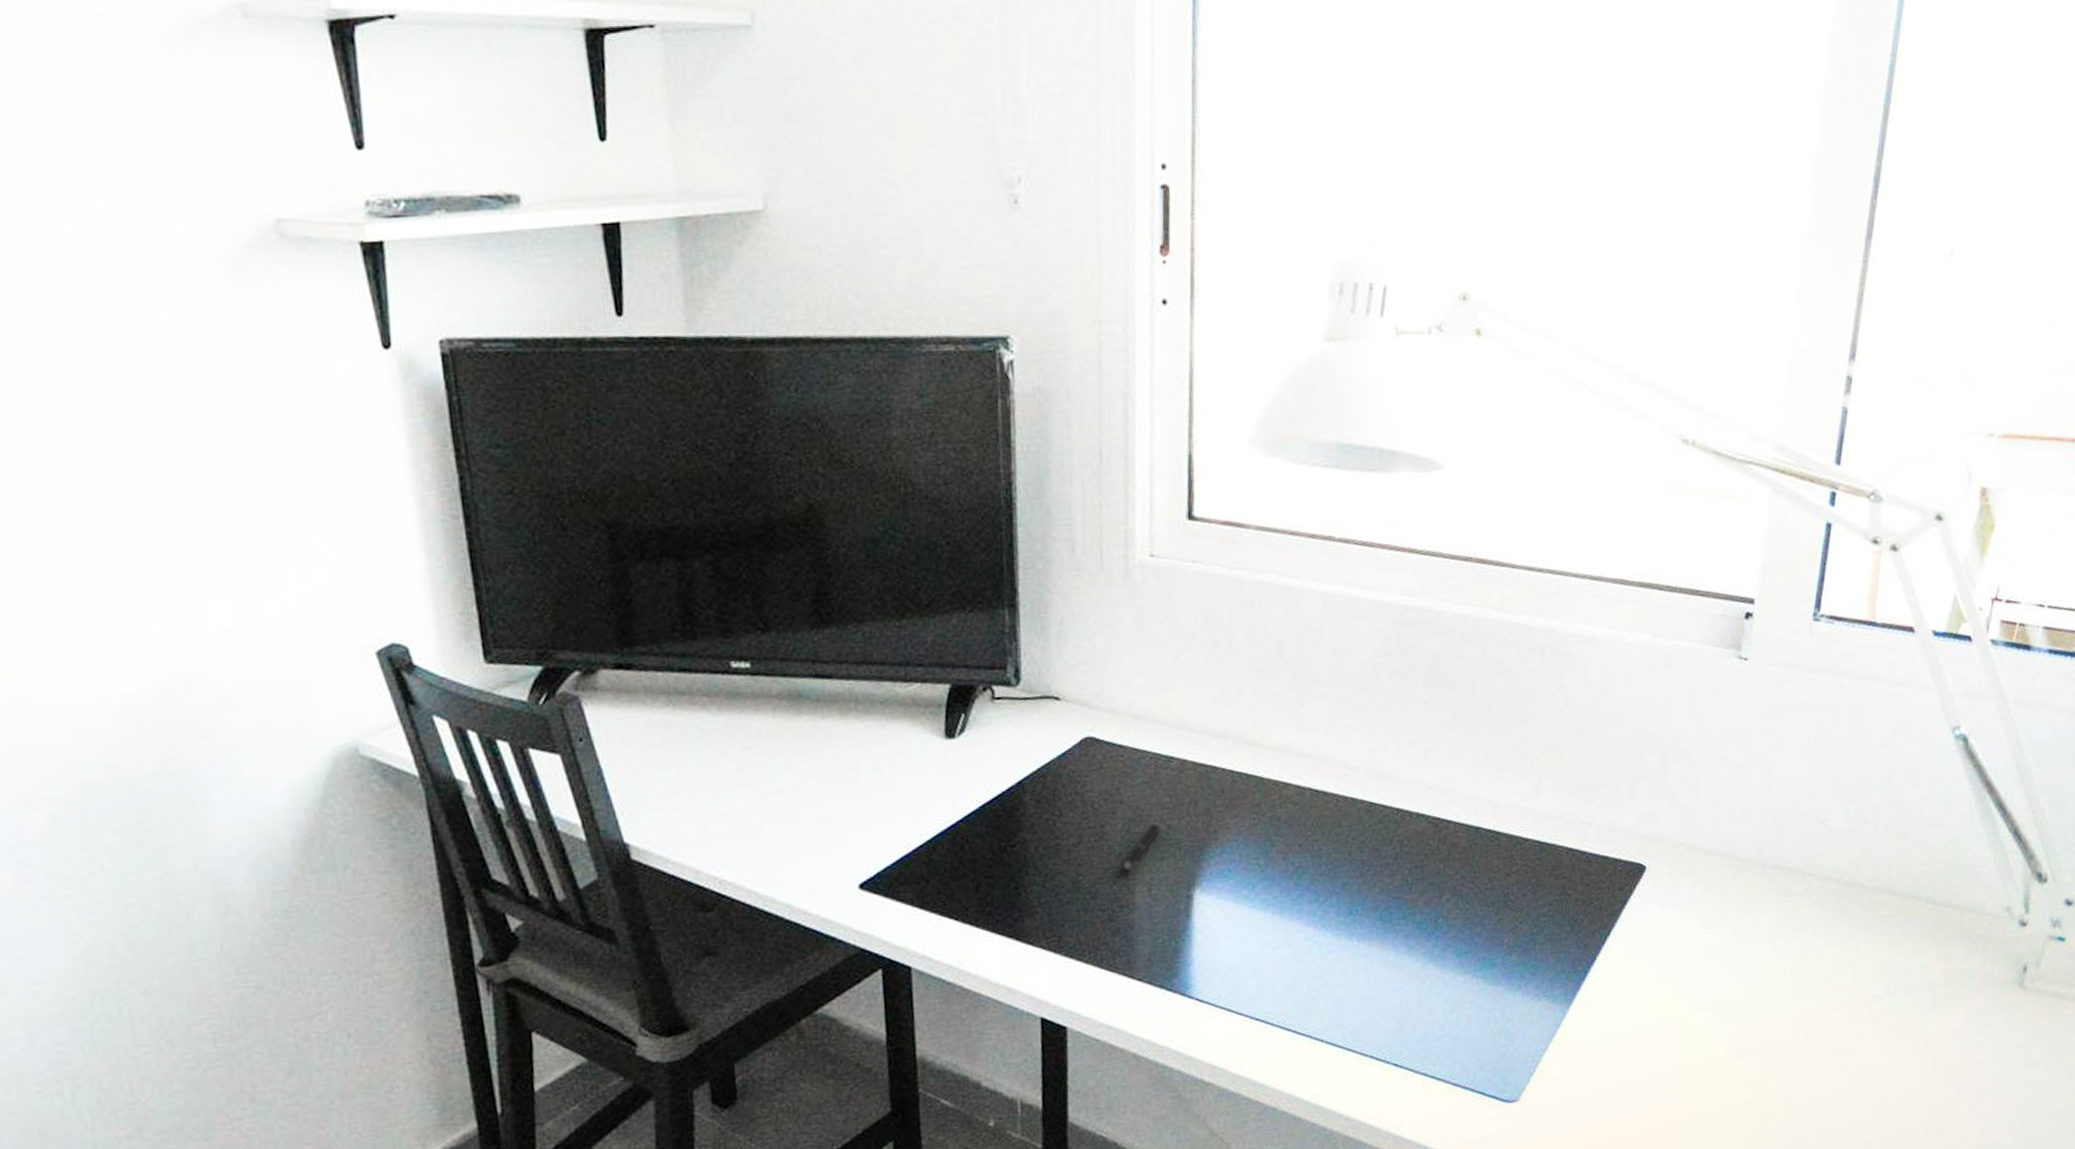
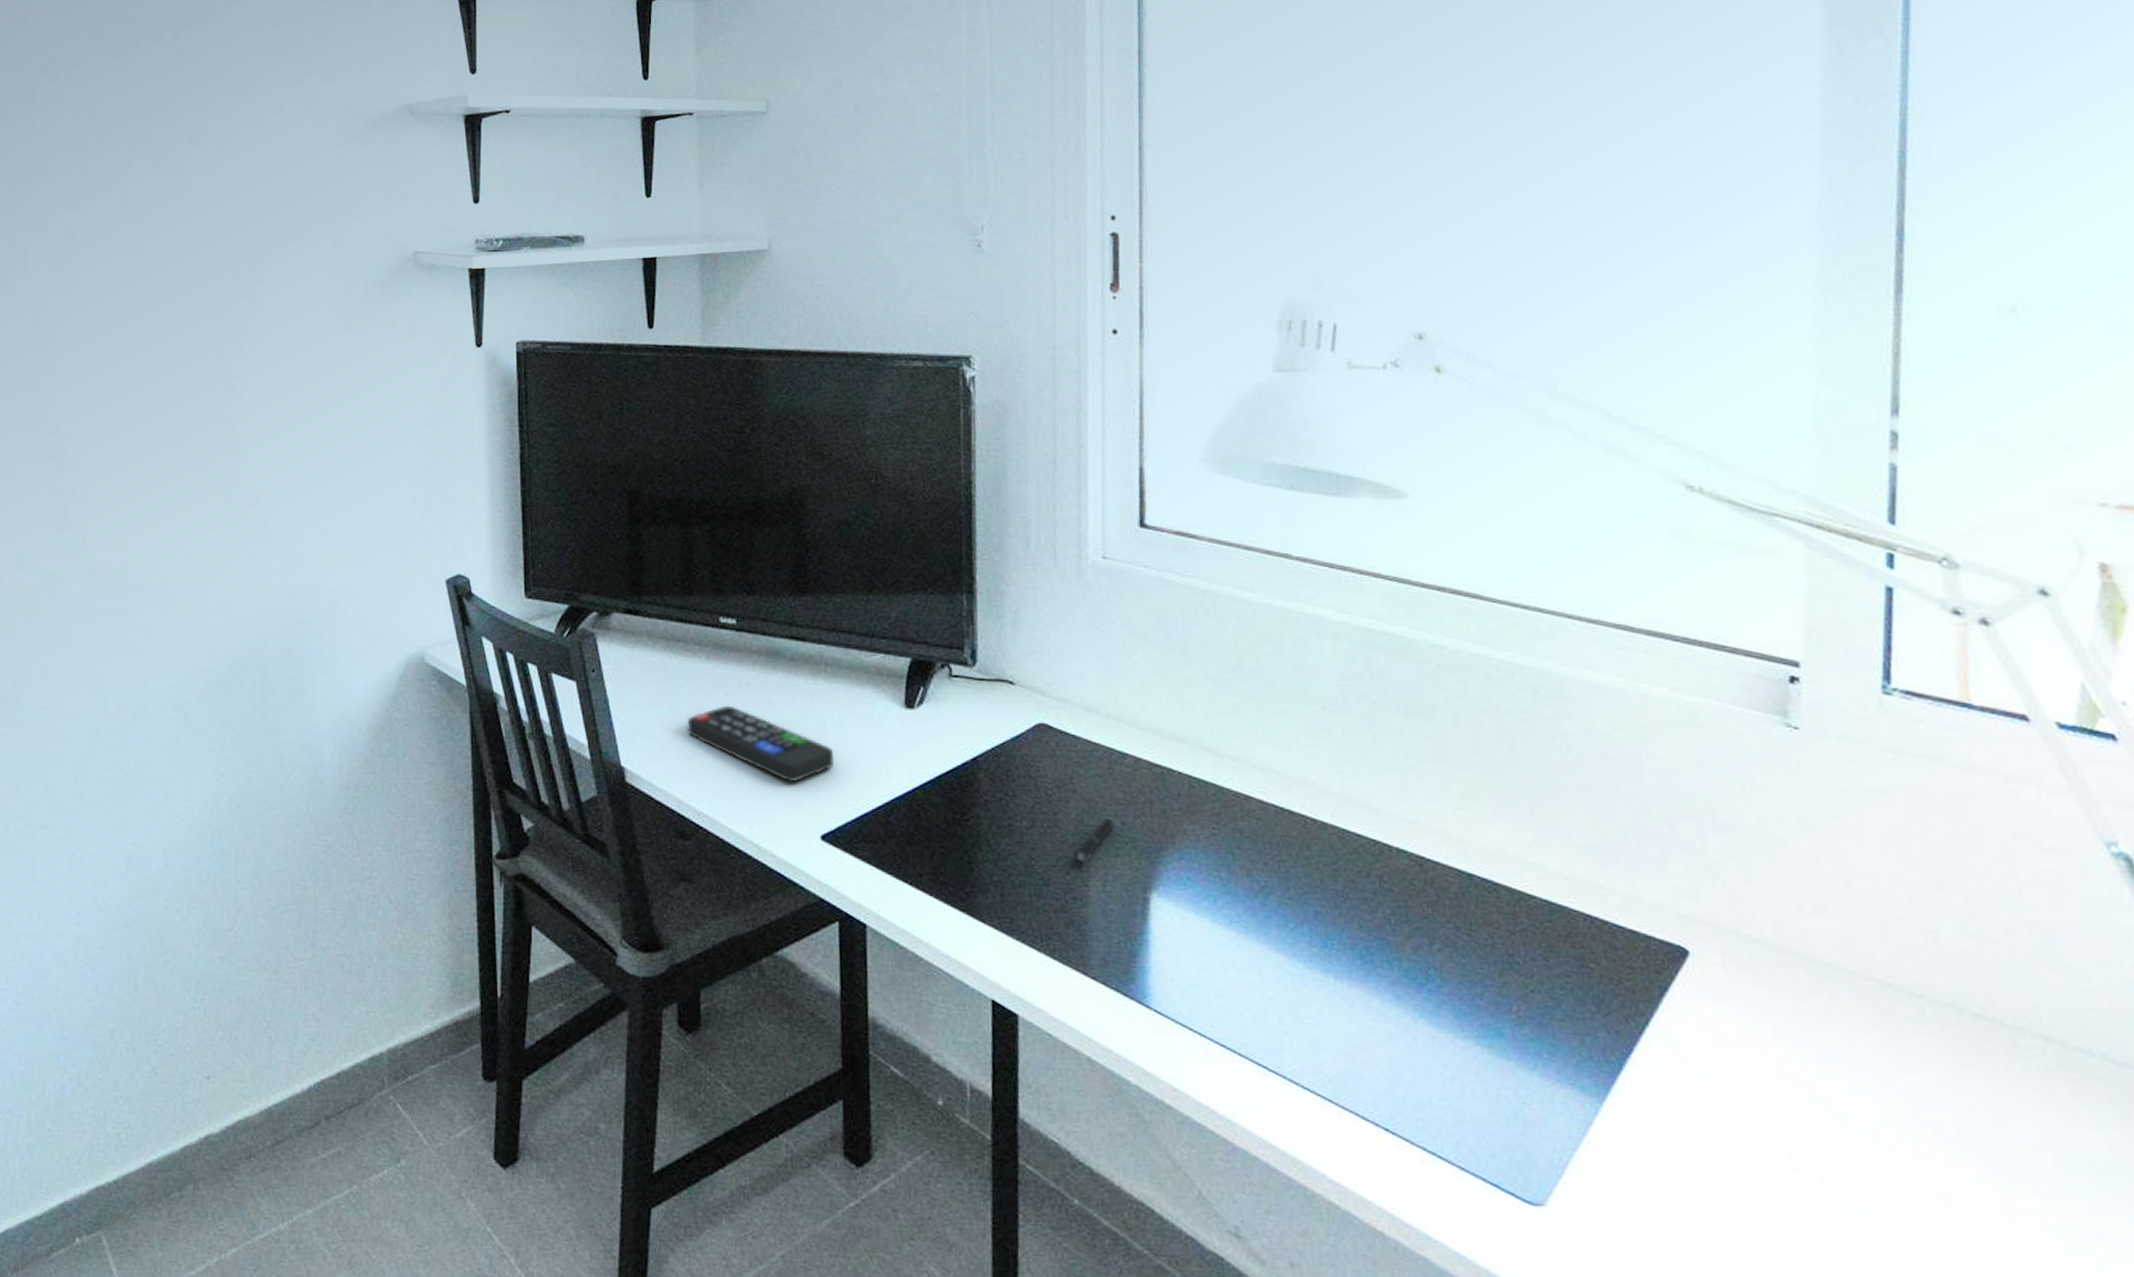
remote control: none [699,759,870,833] -> present [687,705,834,782]

